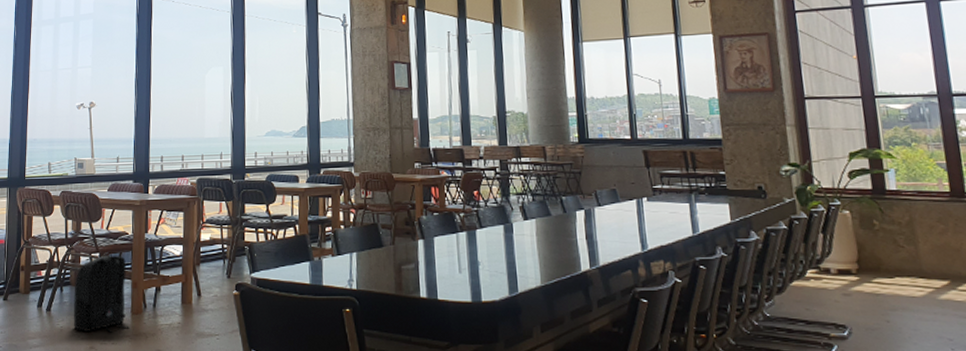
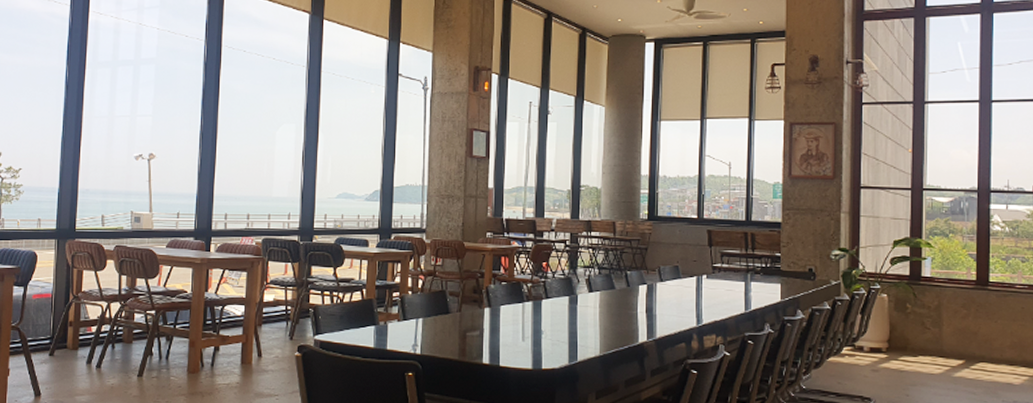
backpack: present [73,252,129,333] -> none [125,310,185,391]

